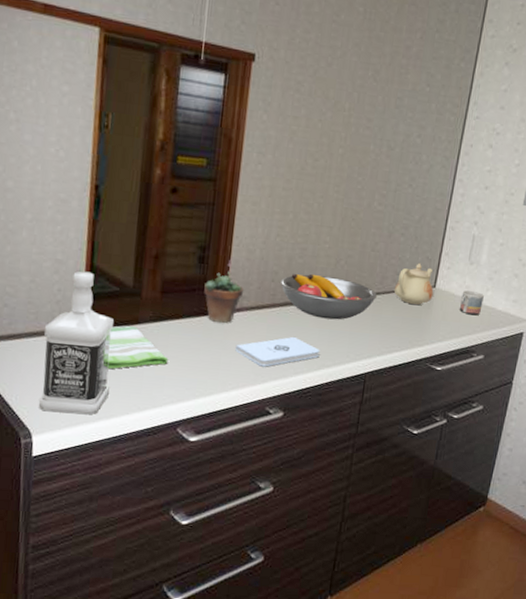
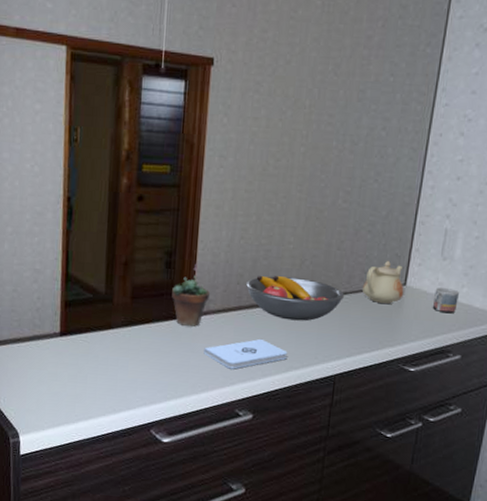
bottle: present [39,271,114,415] -> none [24,279,88,417]
dish towel: present [107,325,169,370] -> none [84,330,140,373]

